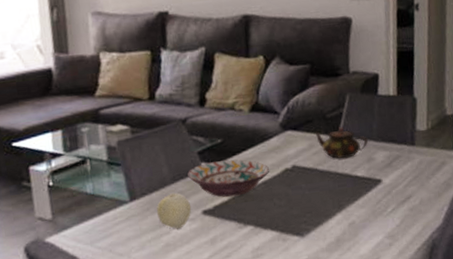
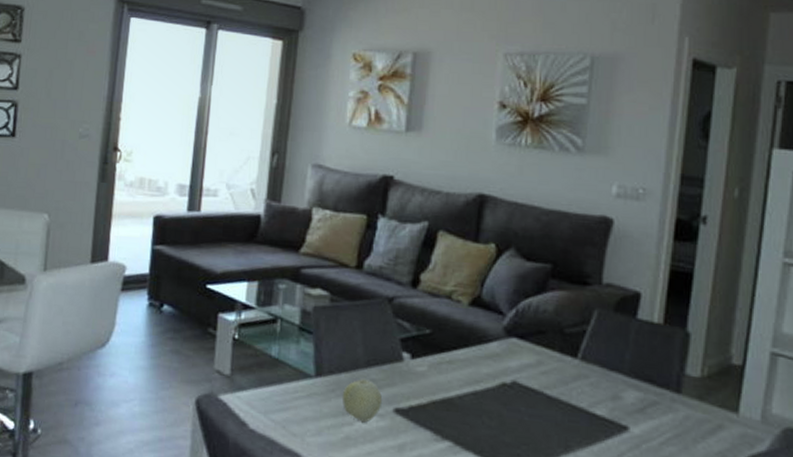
decorative bowl: present [187,159,270,197] -> none [385,353,483,402]
teapot: present [314,127,369,159] -> none [546,346,617,389]

